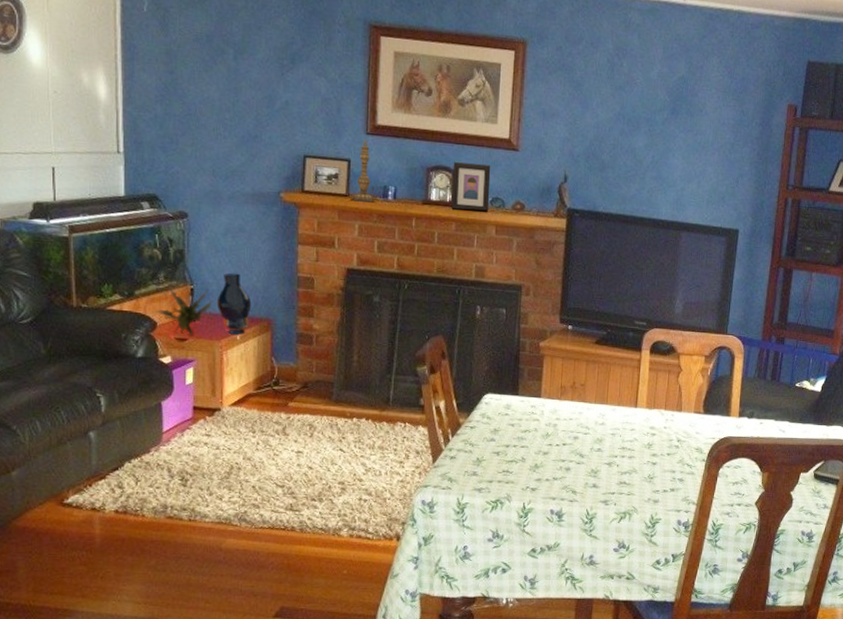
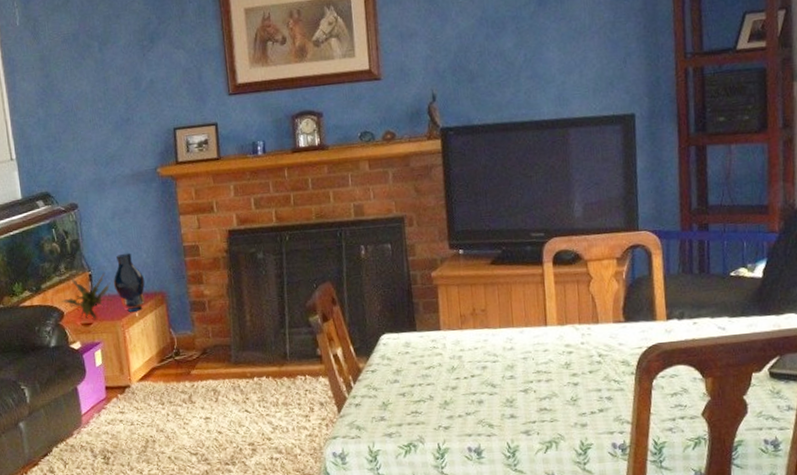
candlestick: present [349,139,377,203] -> none [221,100,248,163]
picture frame: present [451,162,491,213] -> none [317,100,358,154]

